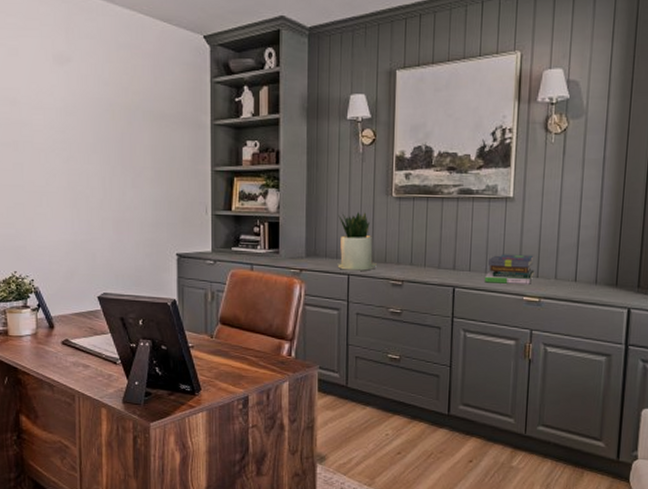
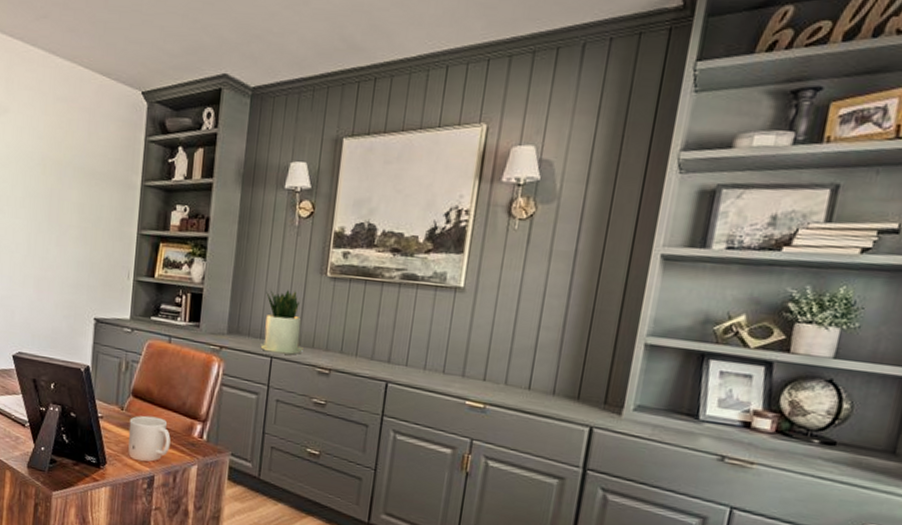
mug: none [220,340,261,384] -> present [127,415,171,462]
books: present [485,254,535,284] -> none [423,350,483,387]

